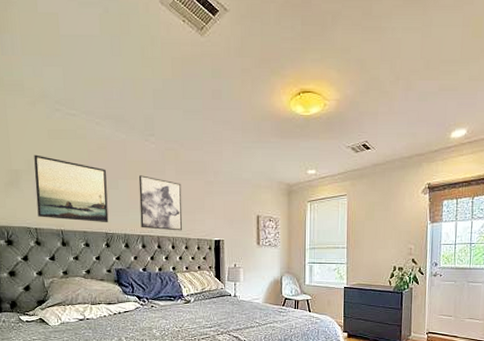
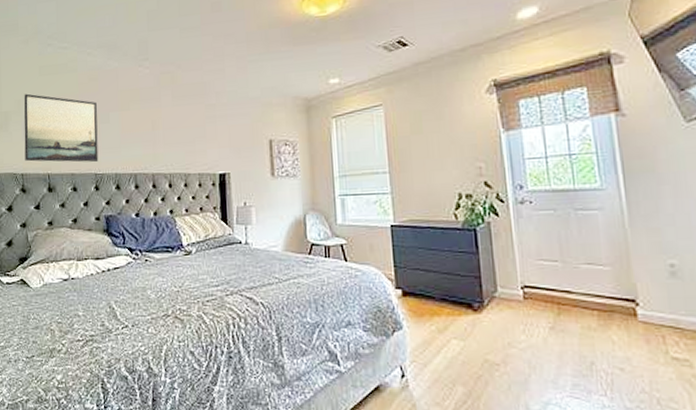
wall art: present [138,175,183,231] -> none [131,104,181,166]

